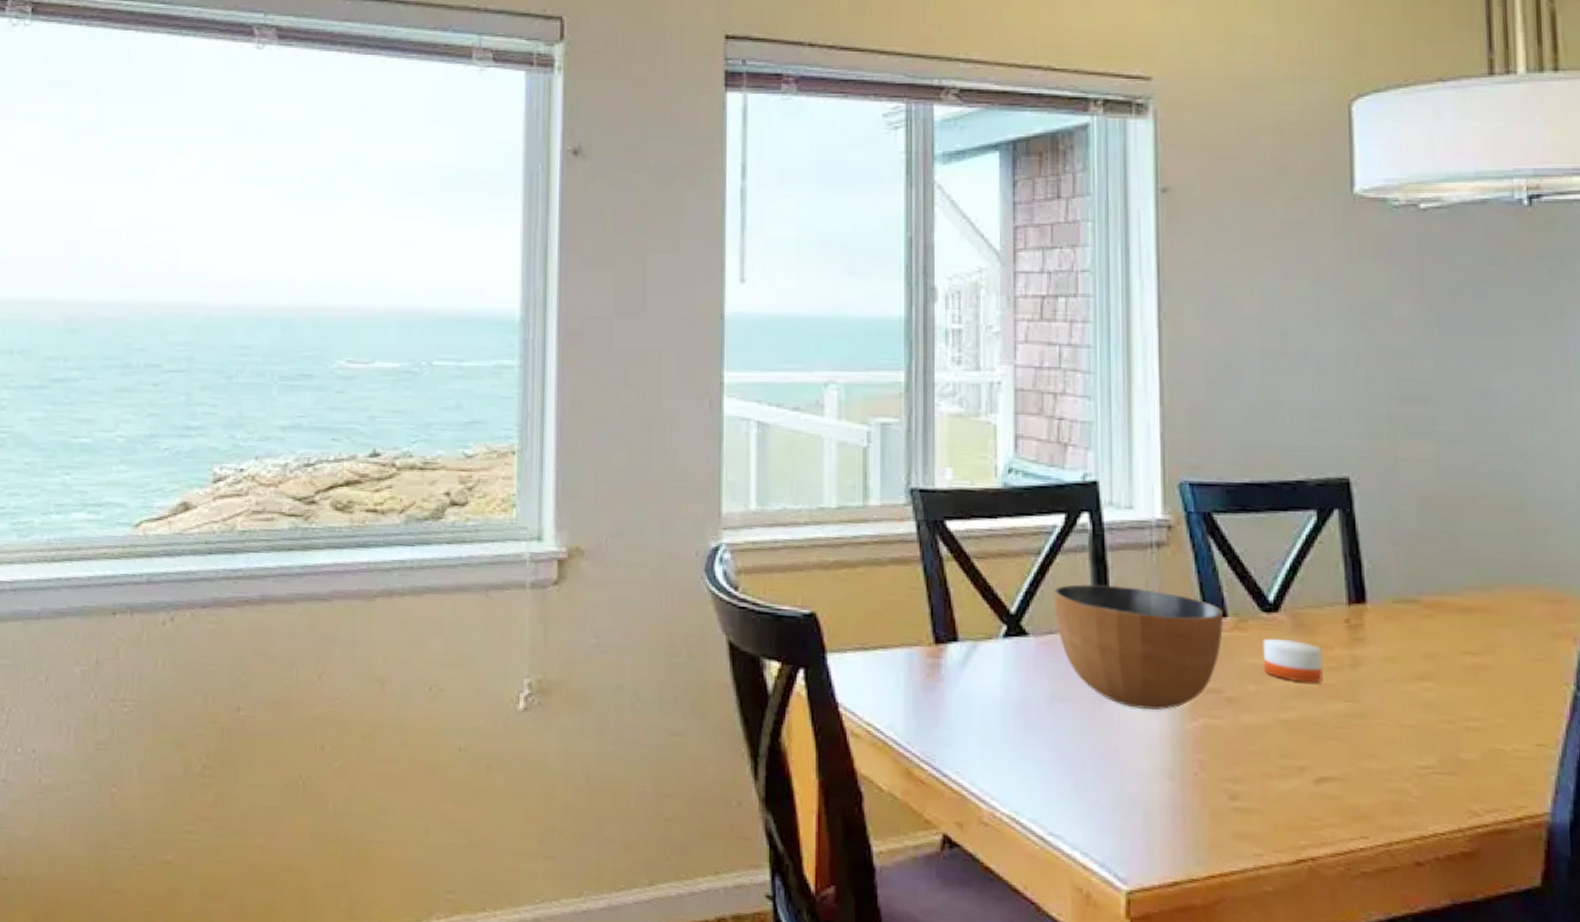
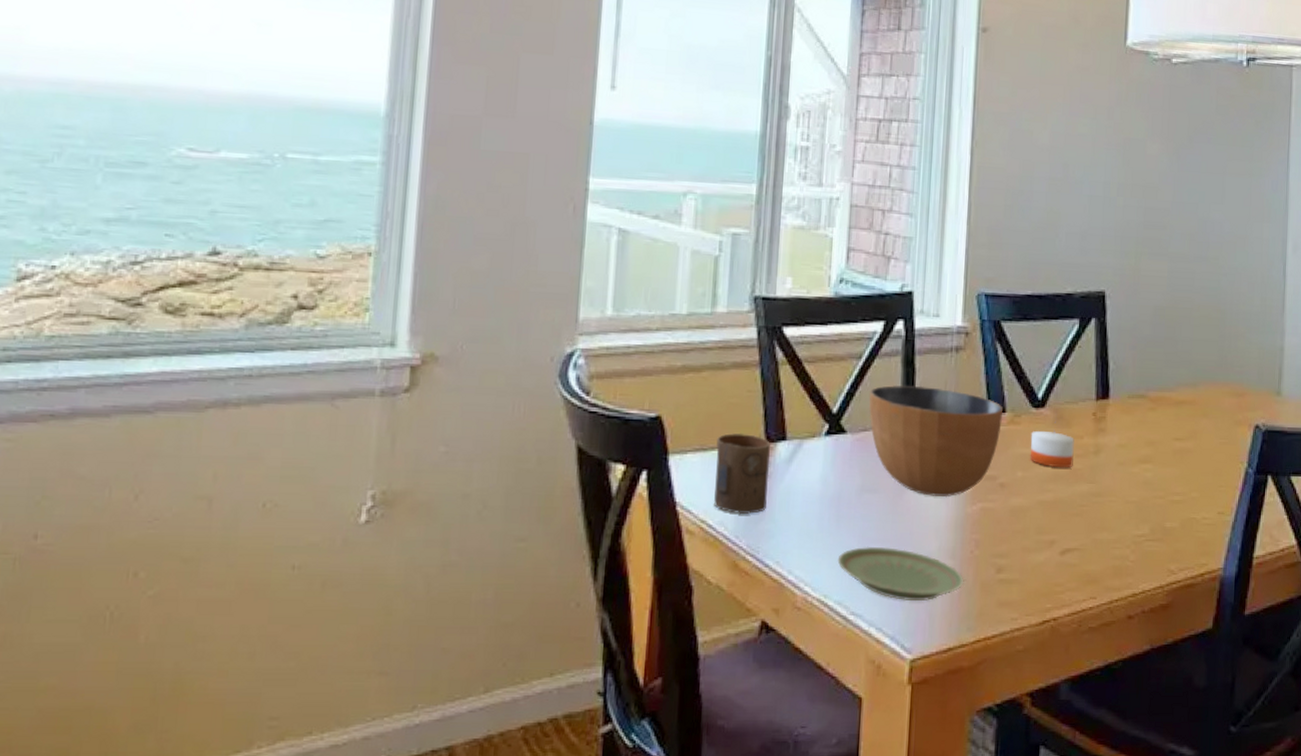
cup: none [879,632,941,719] -> present [714,432,770,515]
plate: none [1028,760,1189,826] -> present [837,546,964,601]

